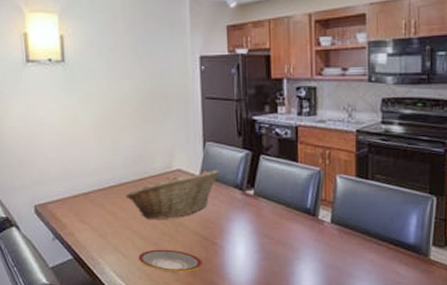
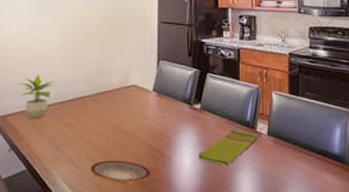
potted plant: none [54,160,94,207] -> present [17,75,56,119]
fruit basket: present [125,169,219,219] -> none [83,85,170,131]
dish towel: none [253,217,321,255] -> present [198,129,259,165]

